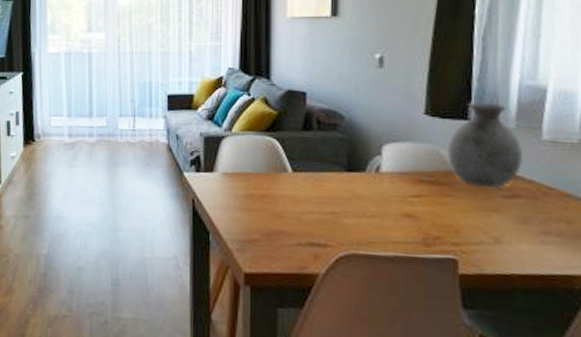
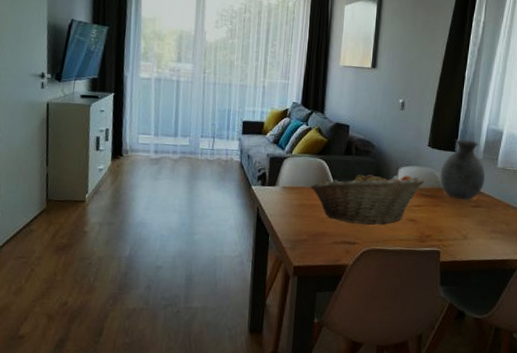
fruit basket: none [259,150,425,223] -> present [310,170,426,226]

